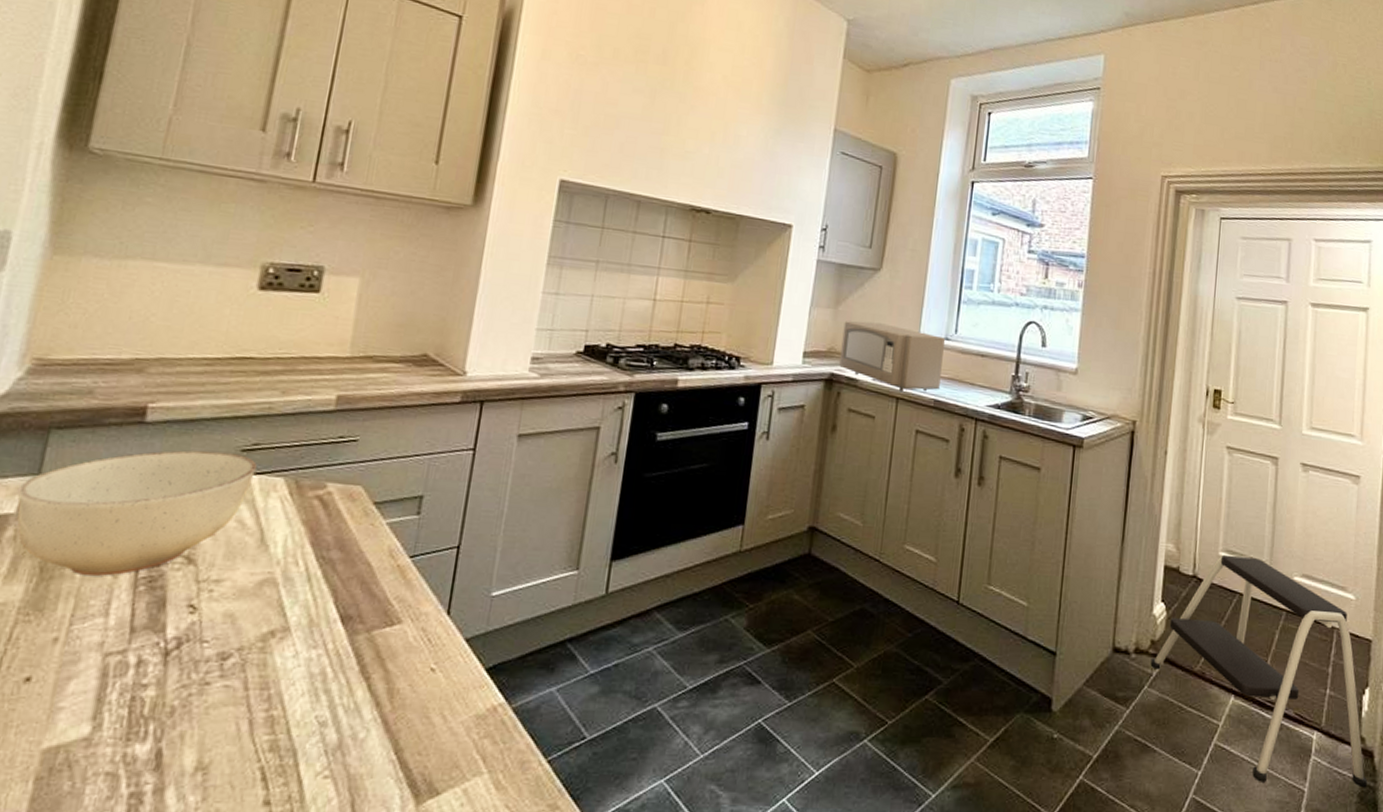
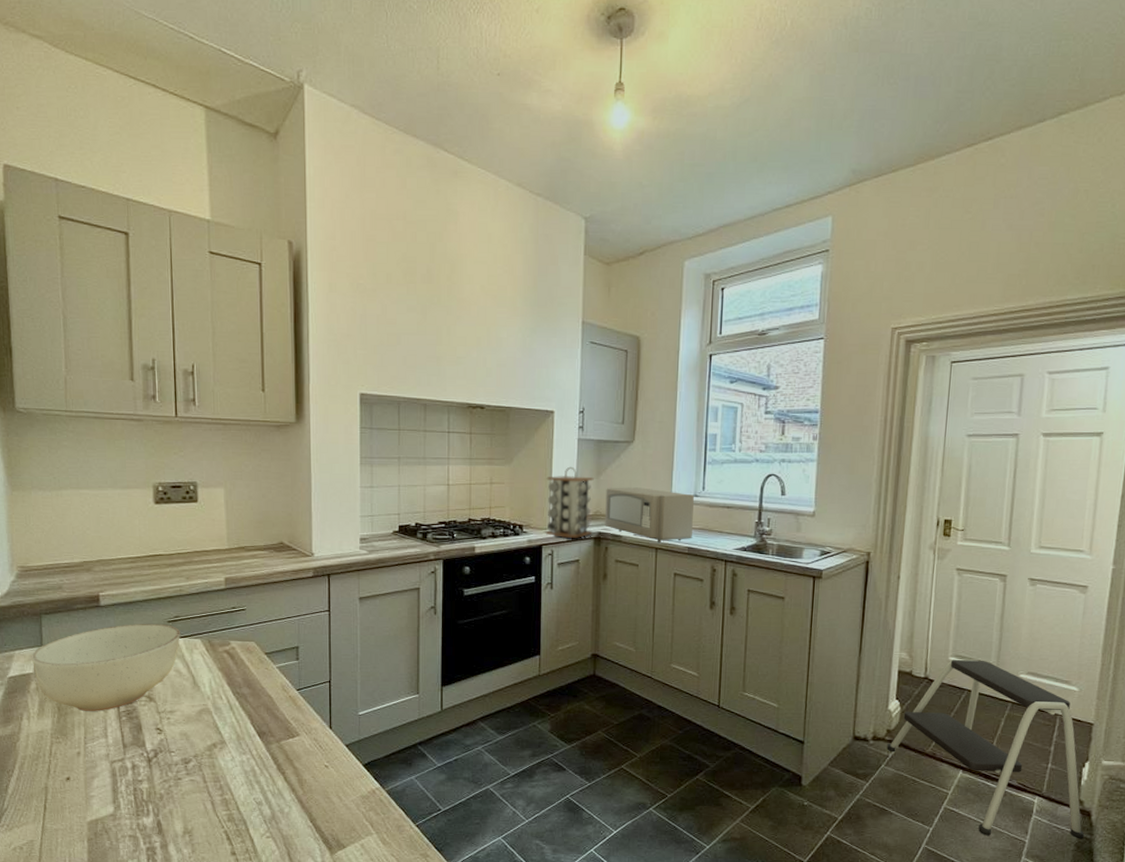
spice rack: none [767,291,831,379] -> present [545,466,594,538]

